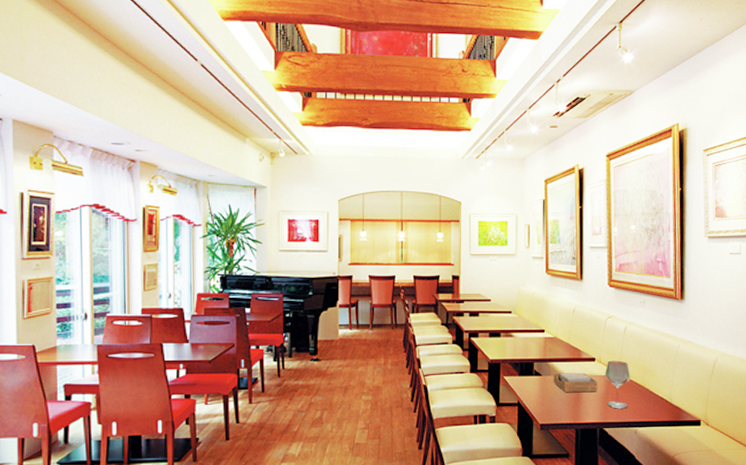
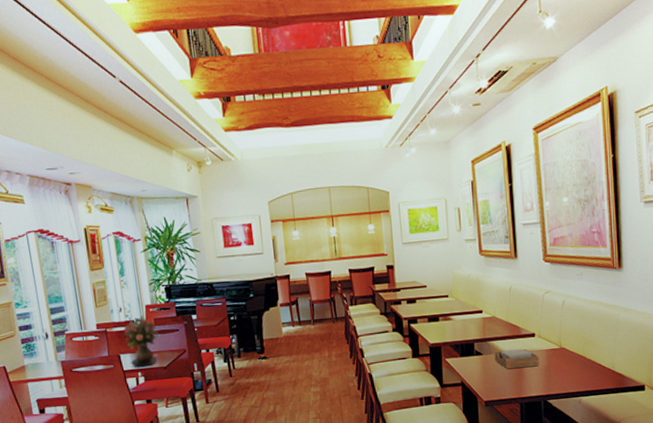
bouquet: none [170,304,208,359] -> present [123,315,159,368]
wine glass: present [604,360,631,409] -> none [545,334,572,381]

